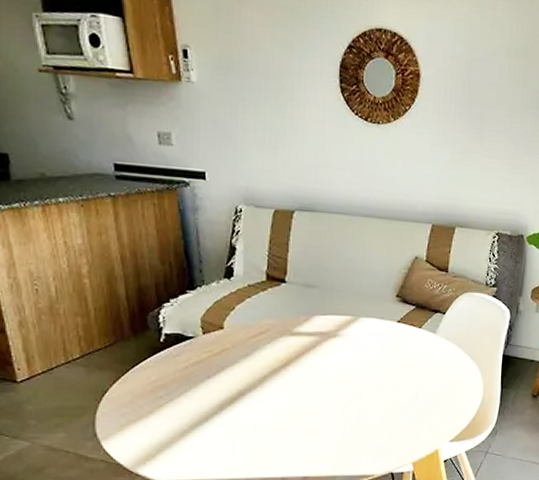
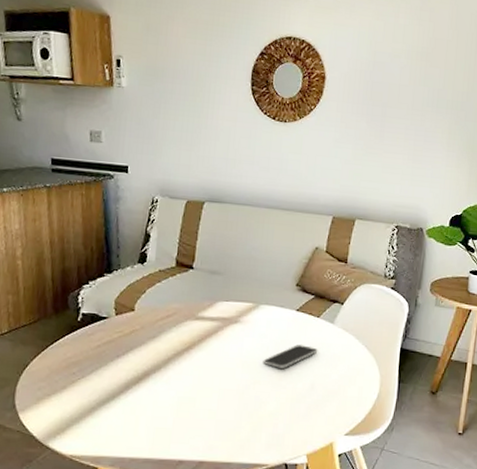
smartphone: none [365,356,421,381] -> present [263,345,318,369]

